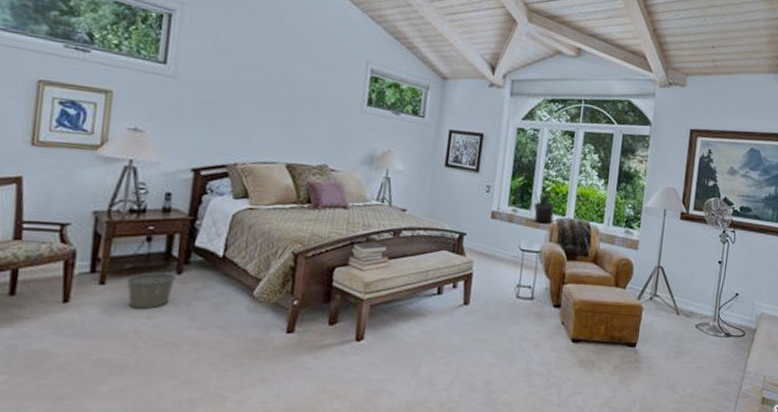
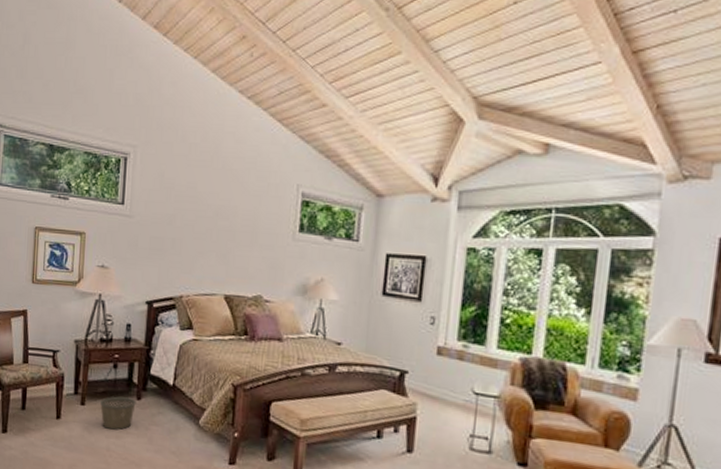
books: present [348,241,391,271] -> none [284,376,326,408]
planter: present [533,189,555,224] -> none [489,320,517,363]

